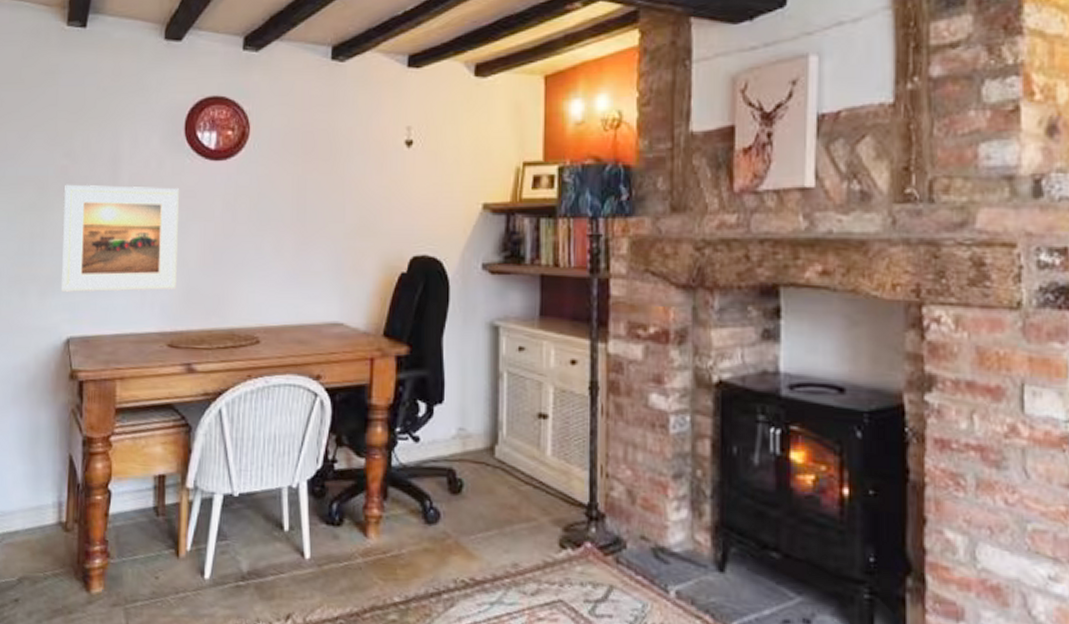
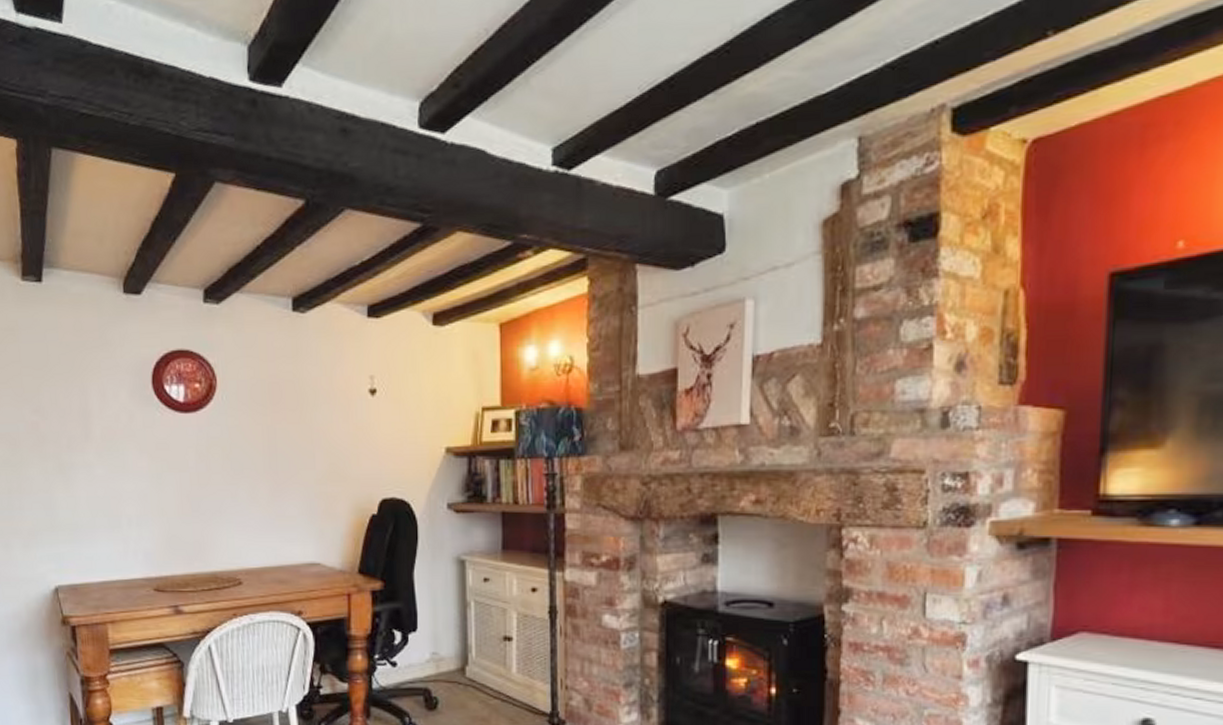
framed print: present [62,184,179,292] -> none [37,440,158,543]

